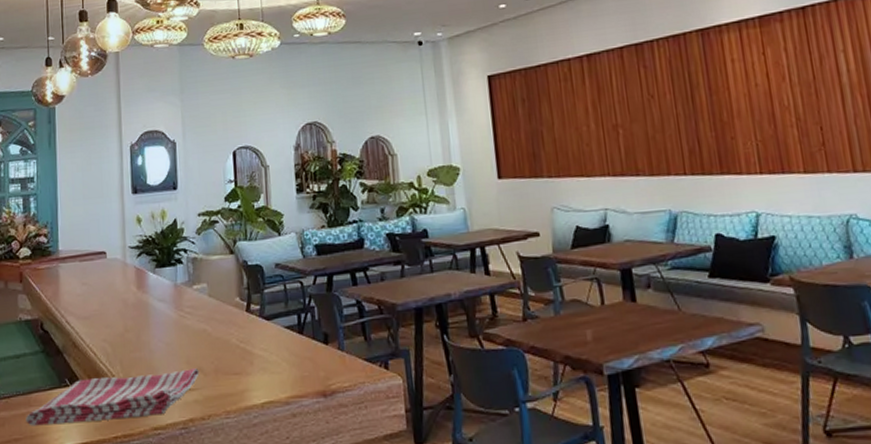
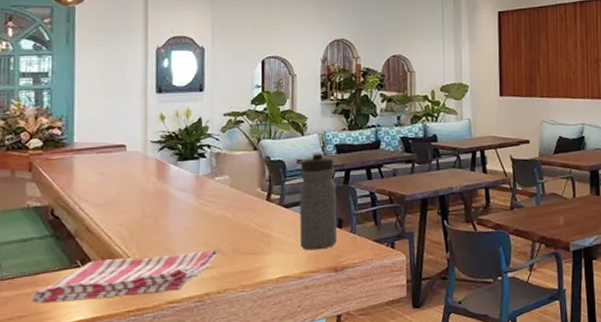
water bottle: none [279,253,324,371] -> present [299,151,337,251]

